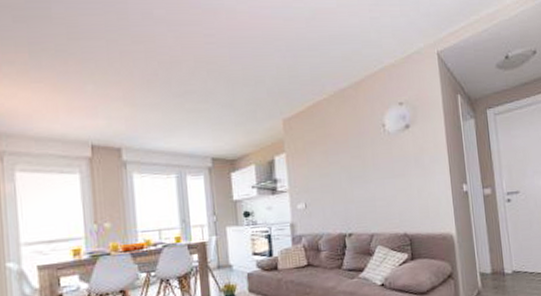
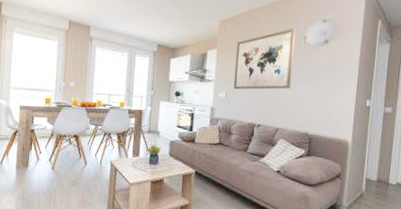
wall art: none [308,116,378,197] -> present [233,28,296,90]

